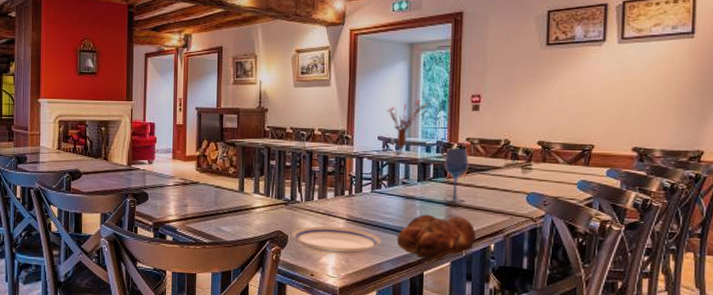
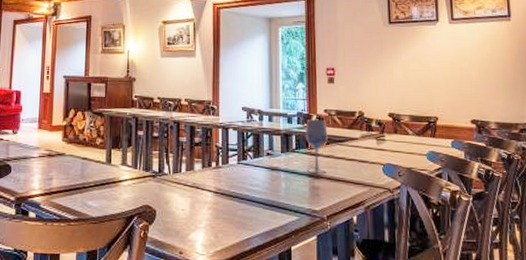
plate: present [292,226,381,256] -> none [160,199,249,231]
bouquet: present [386,100,429,155] -> none [249,72,288,126]
bread loaf: present [396,214,476,260] -> none [264,186,339,234]

